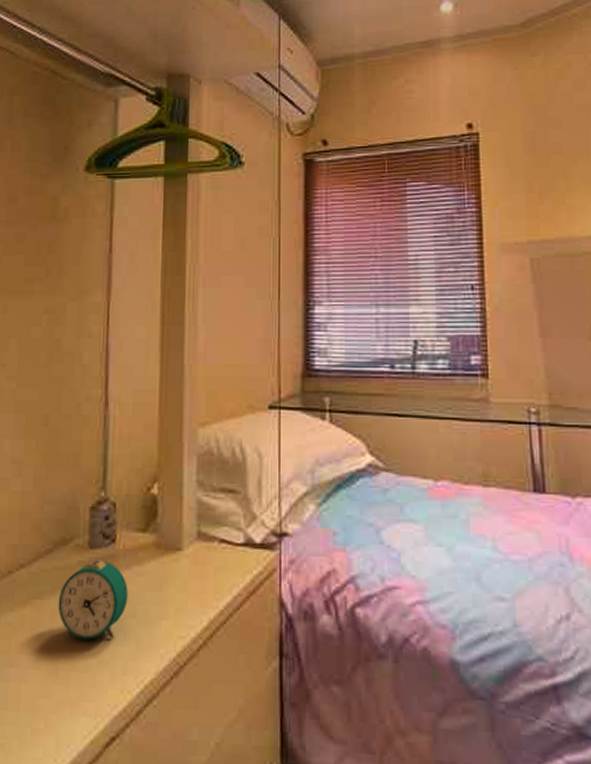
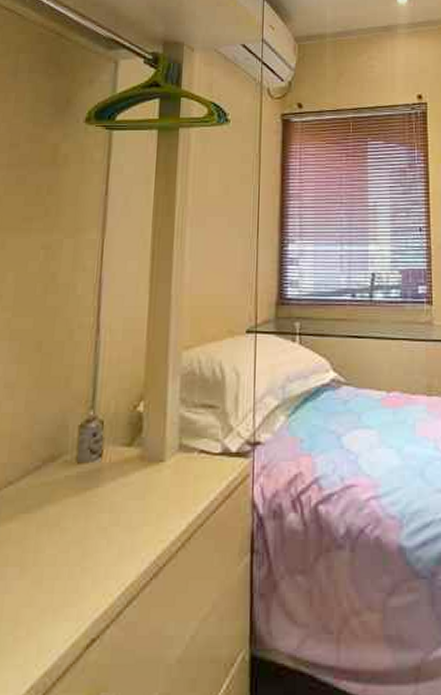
alarm clock: present [58,559,128,640] -> none [44,473,113,548]

